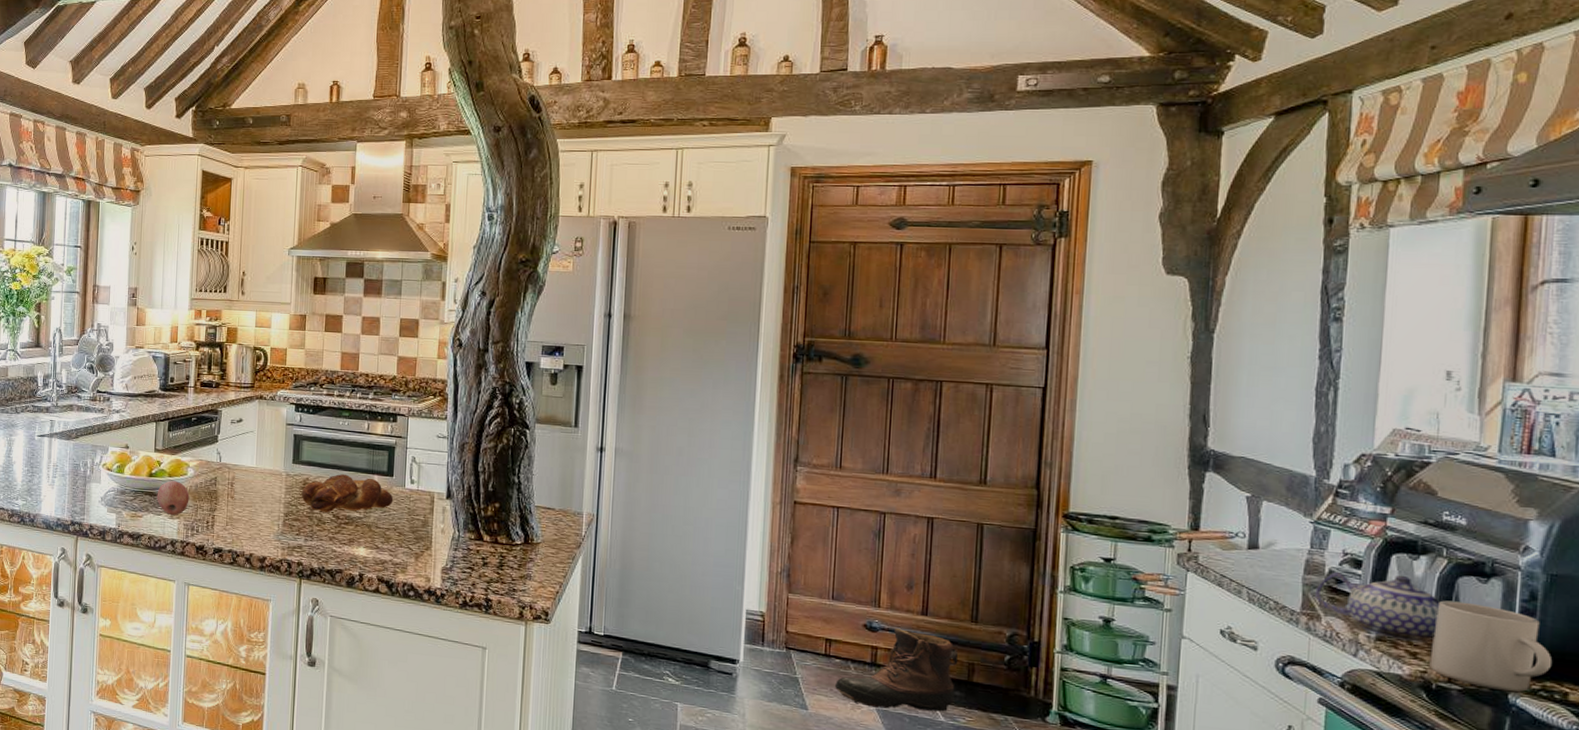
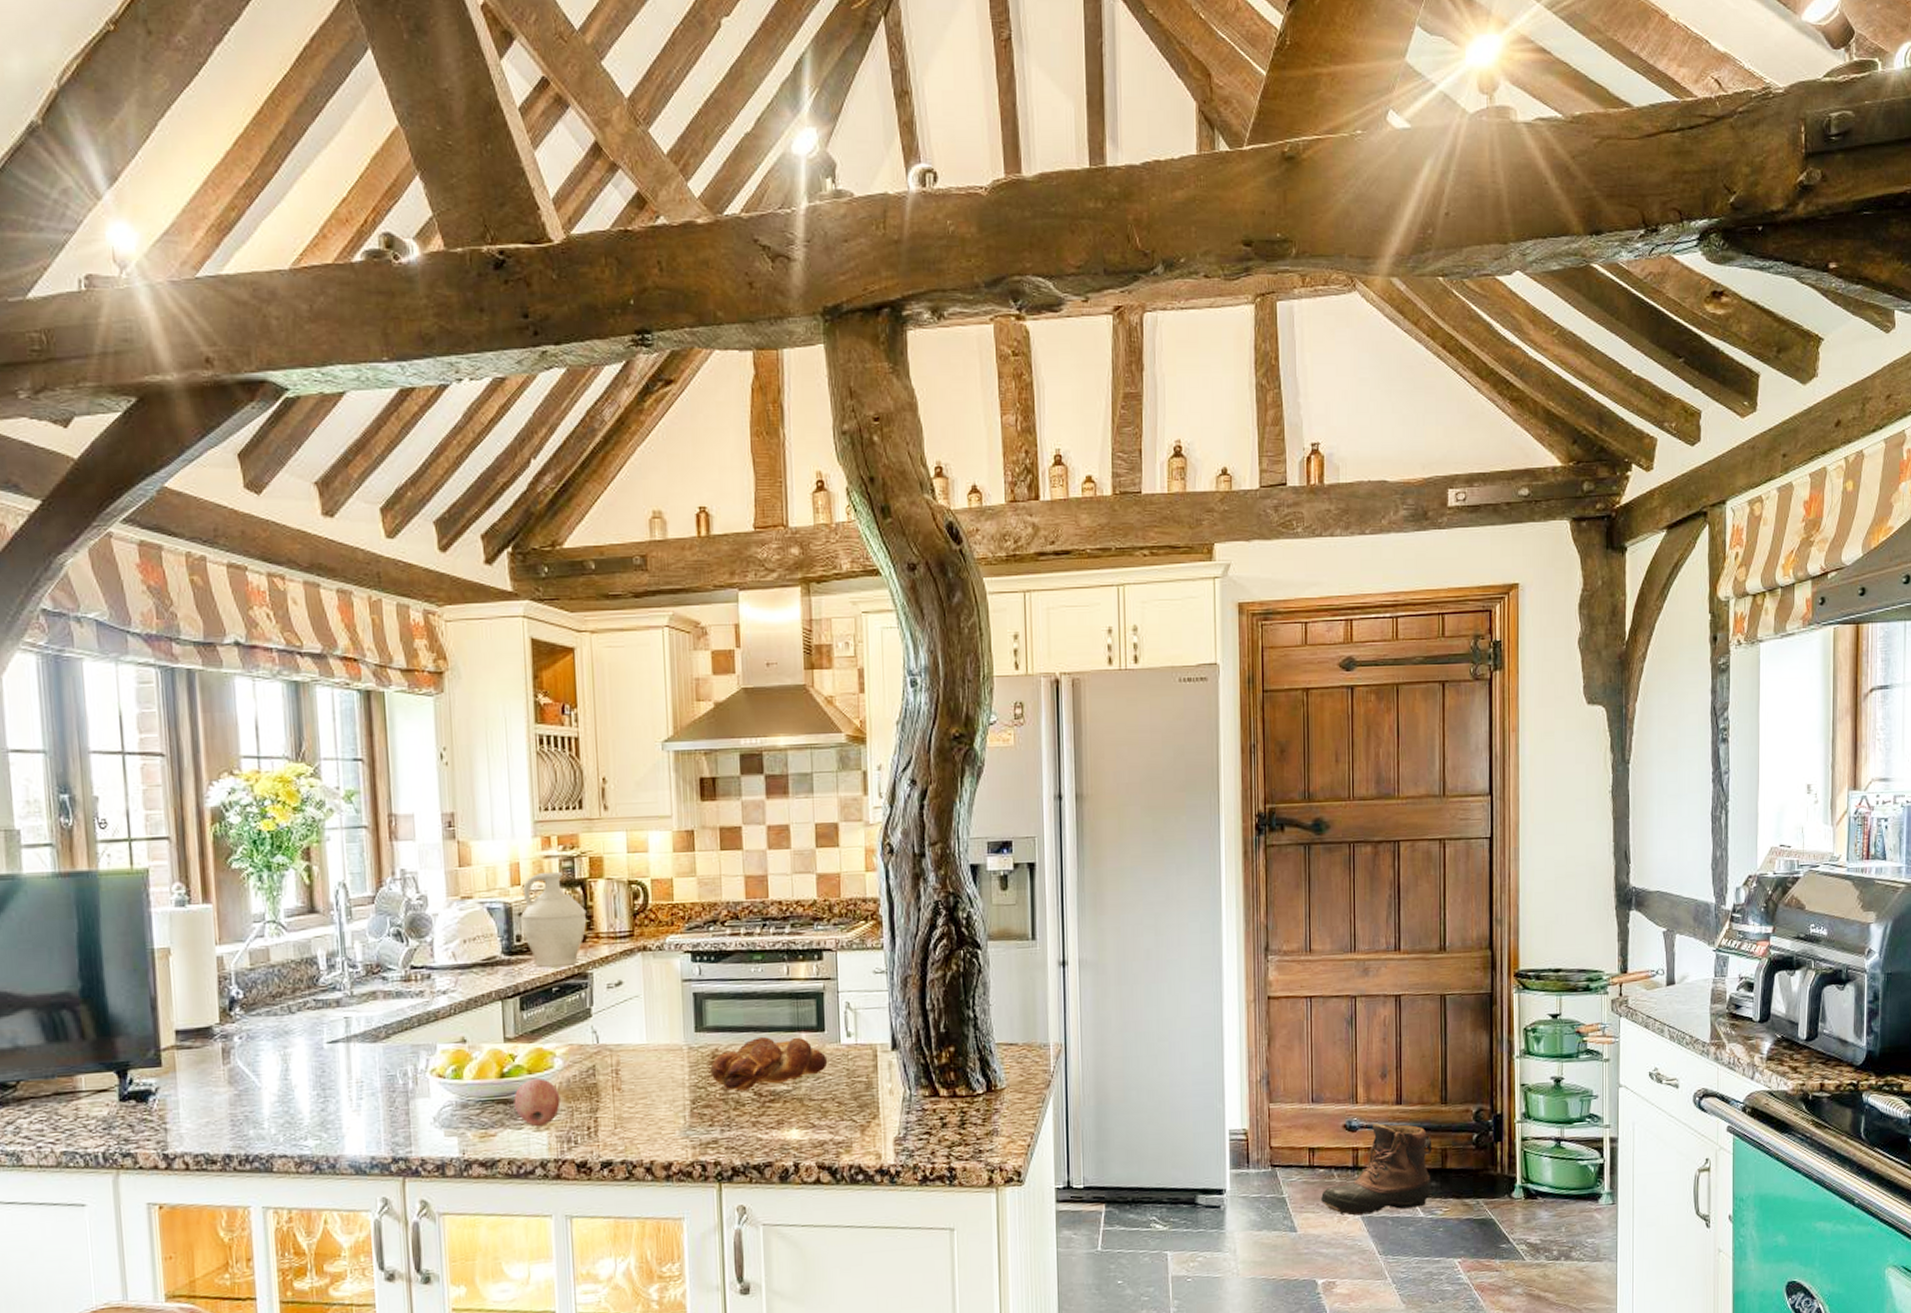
ceramic jug: none [175,335,222,404] -> present [521,871,587,968]
teapot: present [1315,572,1441,643] -> none [1720,992,1812,1057]
cup: present [1429,600,1553,693] -> none [1806,1010,1891,1092]

